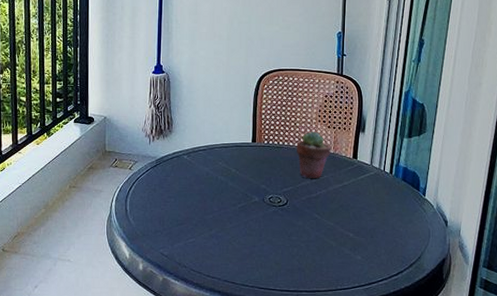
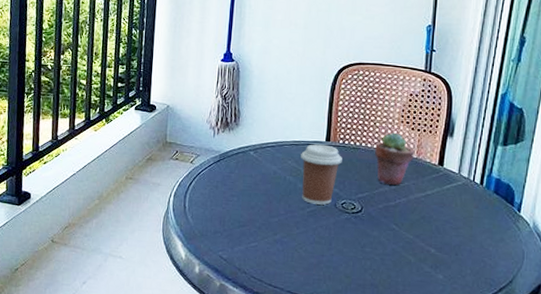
coffee cup: none [230,145,268,200] -> present [301,144,342,205]

